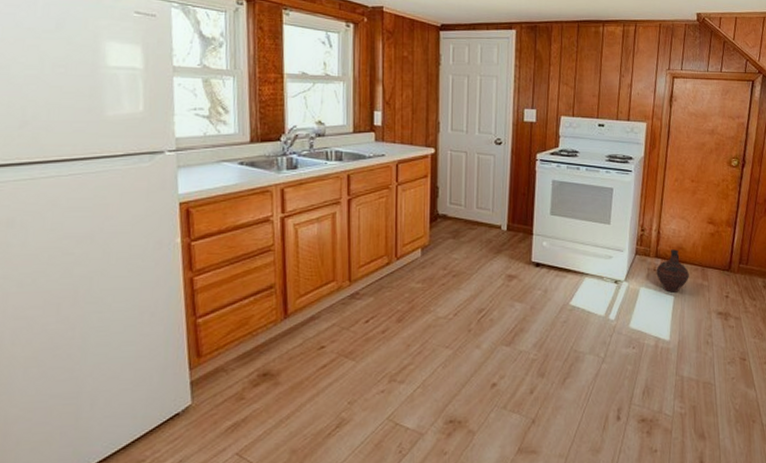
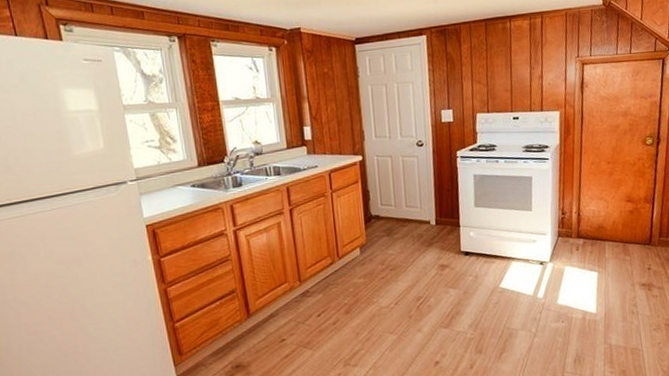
ceramic jug: present [656,249,689,293] -> none [579,228,611,269]

